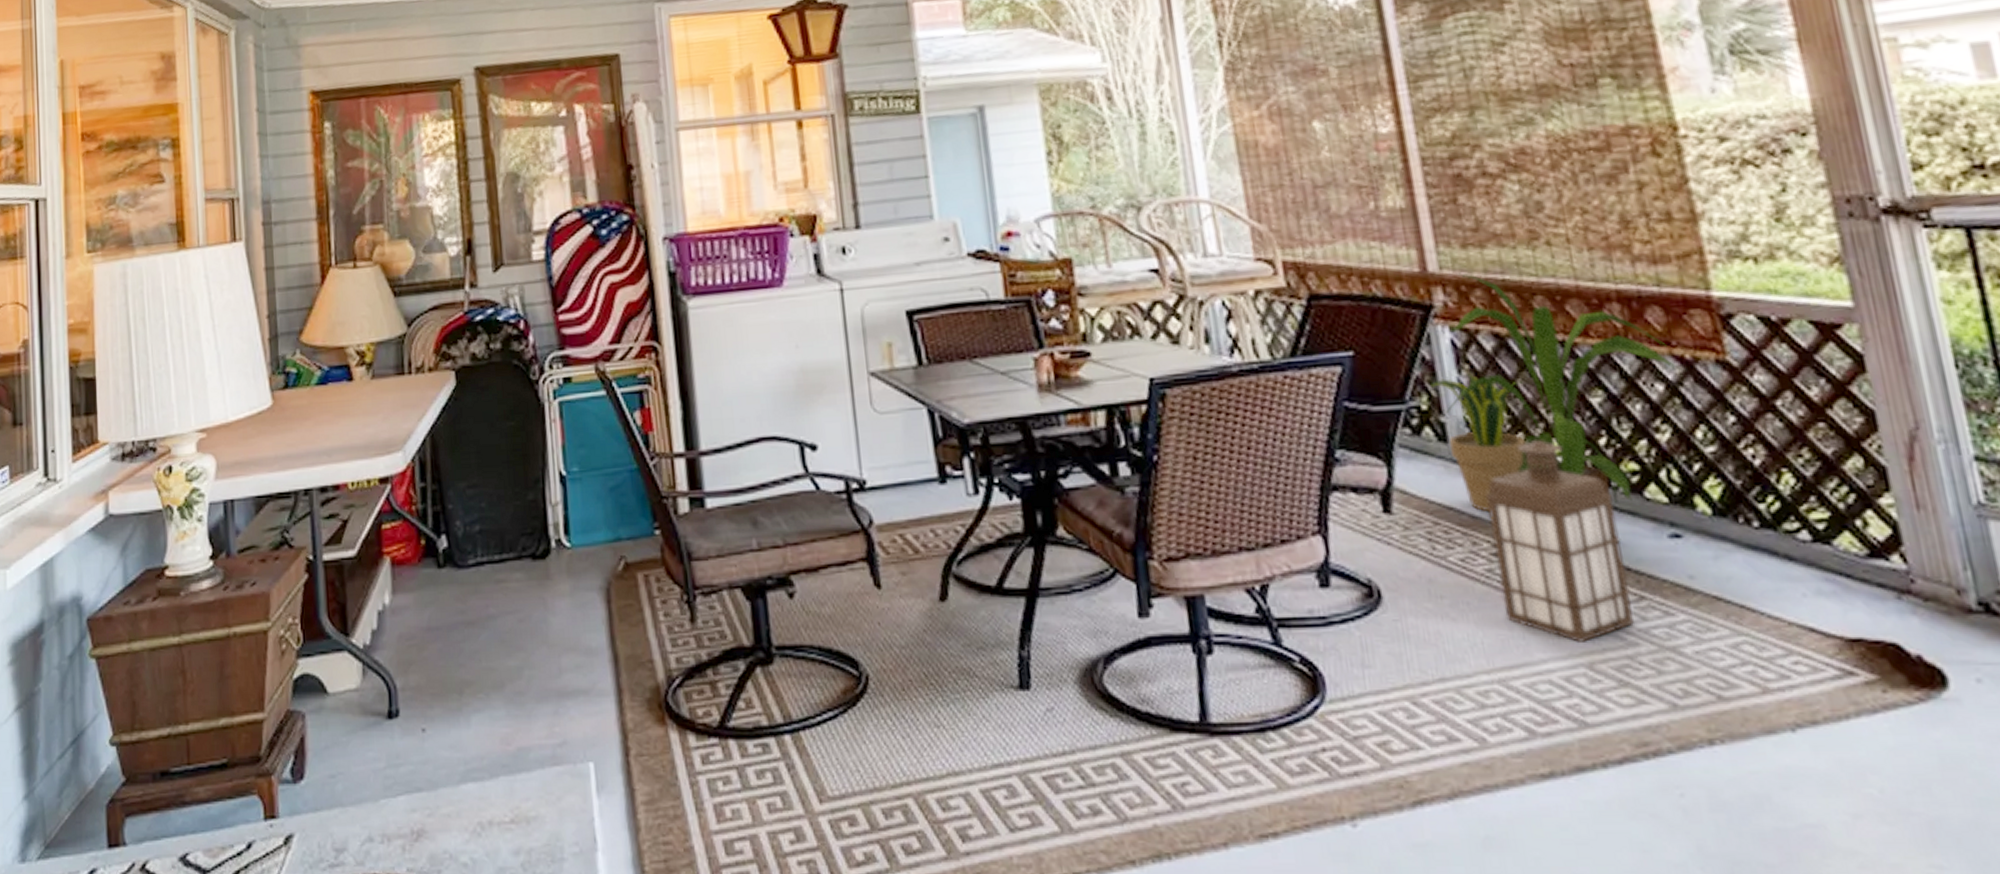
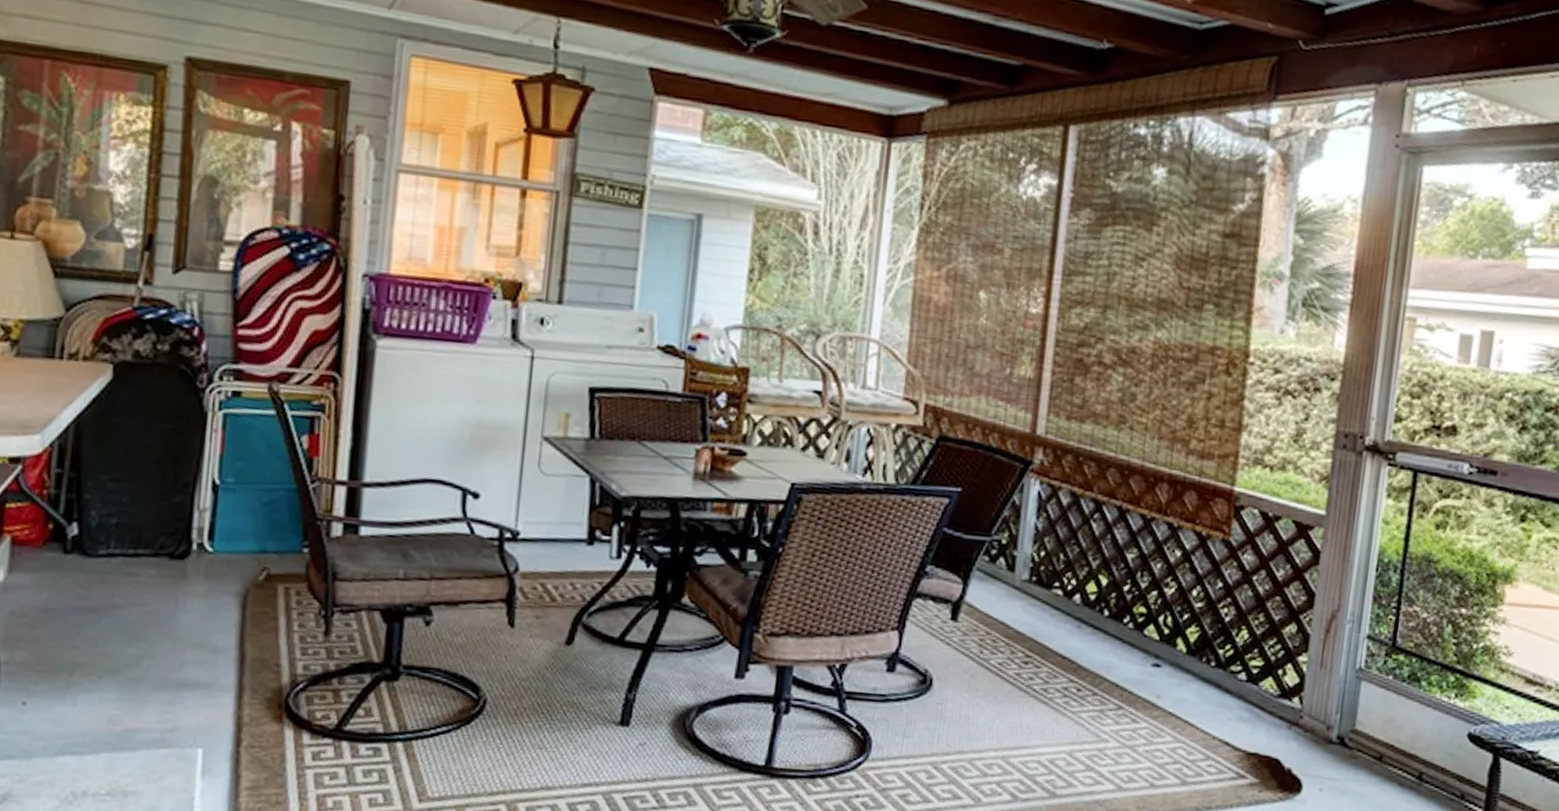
potted plant: present [1429,372,1525,512] -> none [1012,519,1082,630]
house plant: present [1442,272,1674,503] -> none [1016,439,1193,636]
lantern: present [1486,440,1634,642] -> none [1020,580,1121,735]

